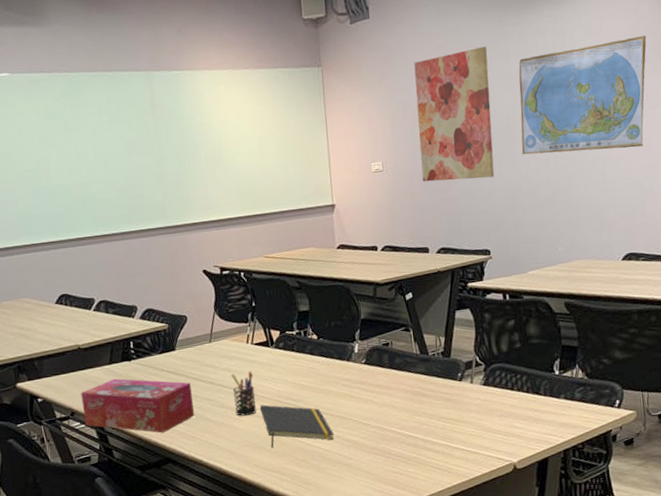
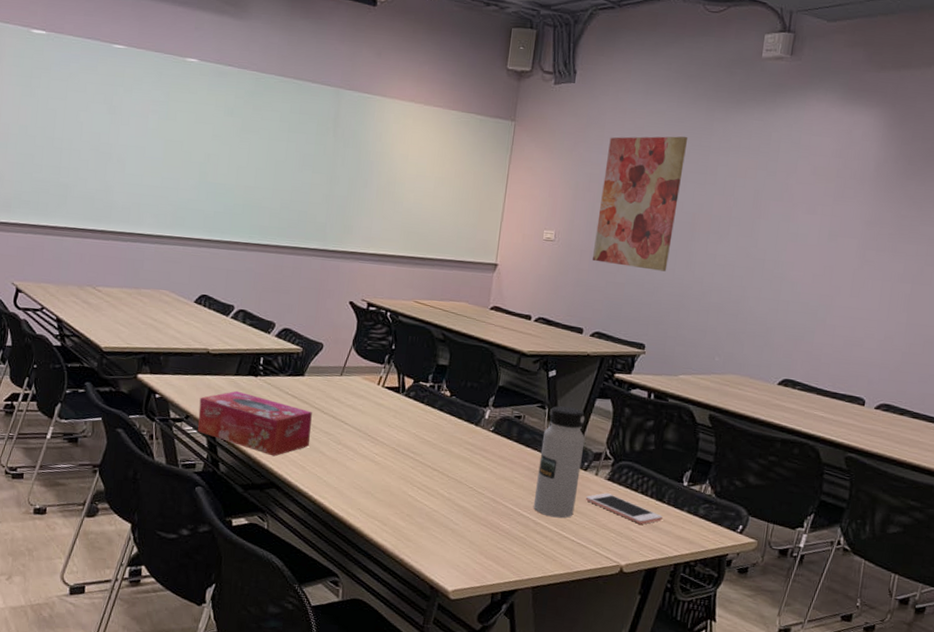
pen holder: present [230,371,257,416] -> none [351,412,377,458]
notepad: present [259,404,334,448] -> none [376,450,445,501]
water bottle: none [413,324,459,432] -> present [533,406,585,518]
cell phone: none [466,397,543,420] -> present [585,493,663,525]
world map: present [518,36,647,155] -> none [700,157,854,274]

